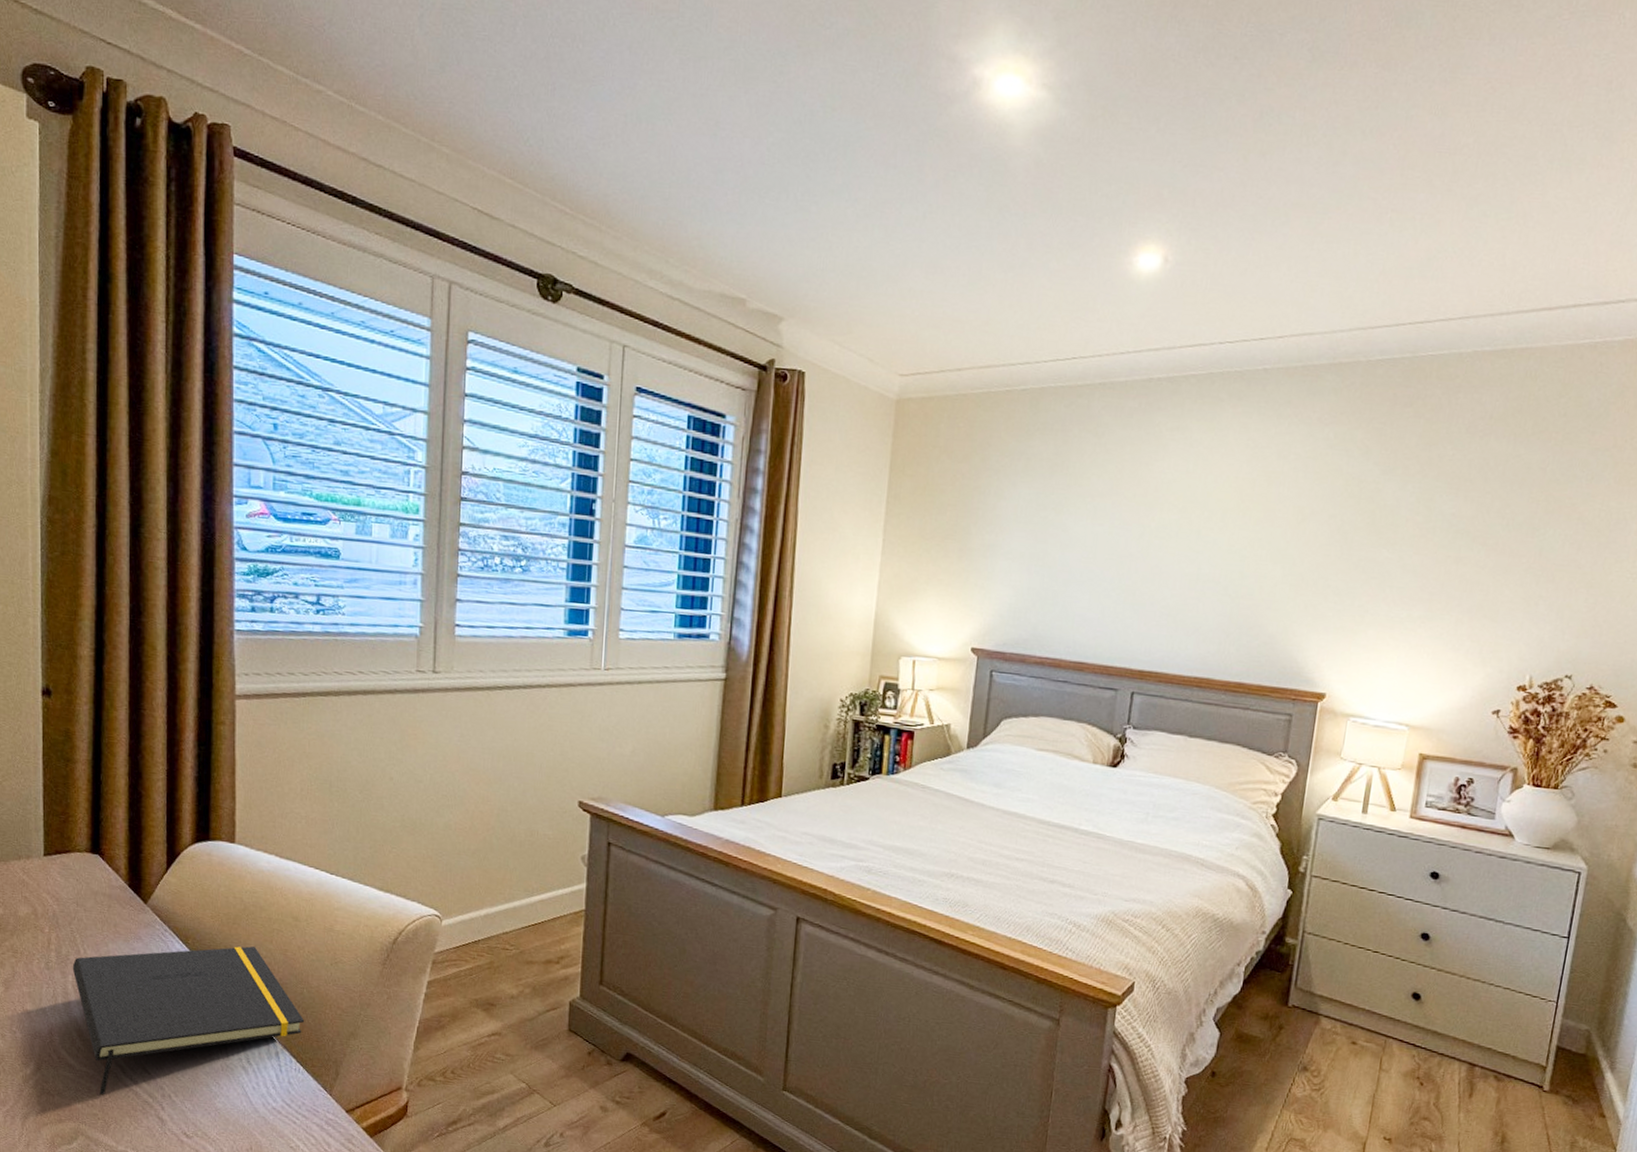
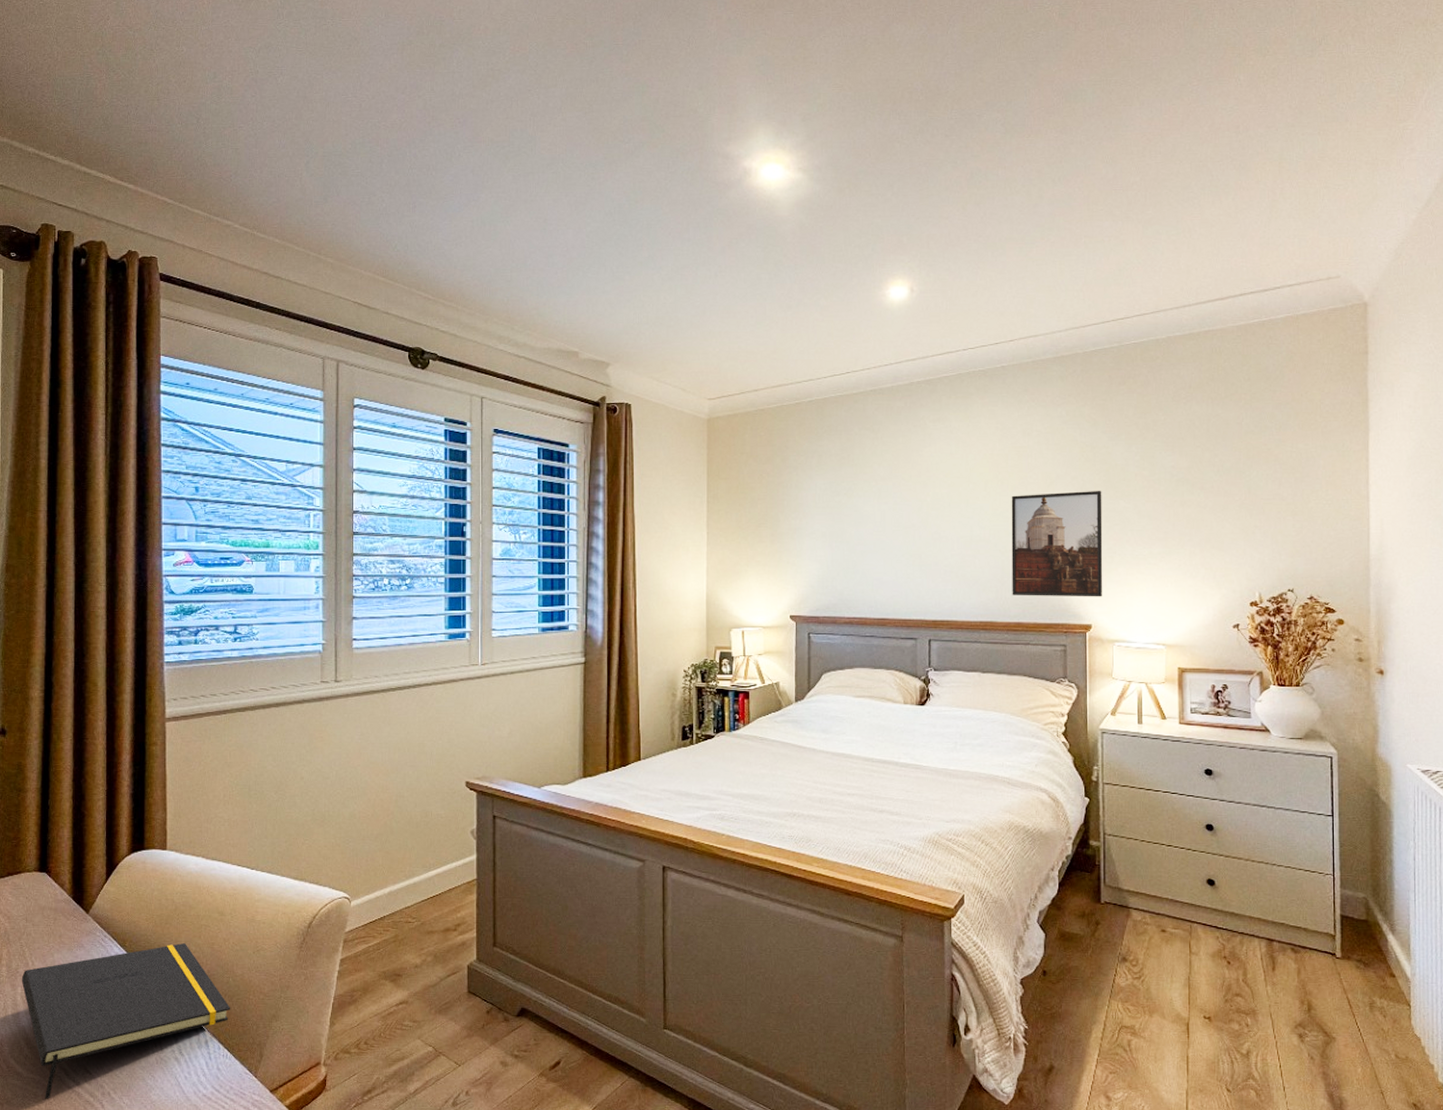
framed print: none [1237,530,1363,663] -> present [1011,490,1103,597]

